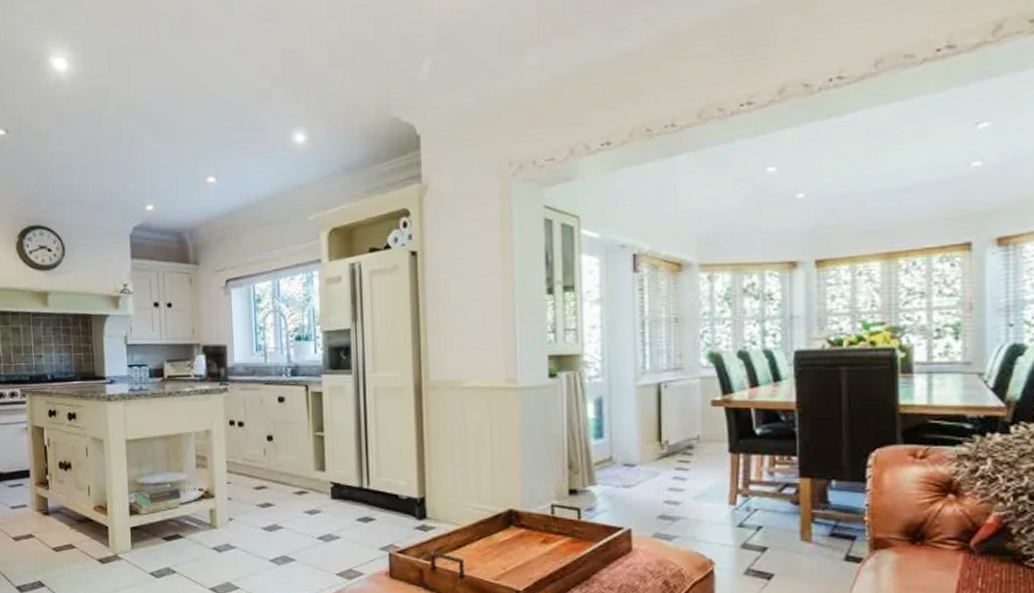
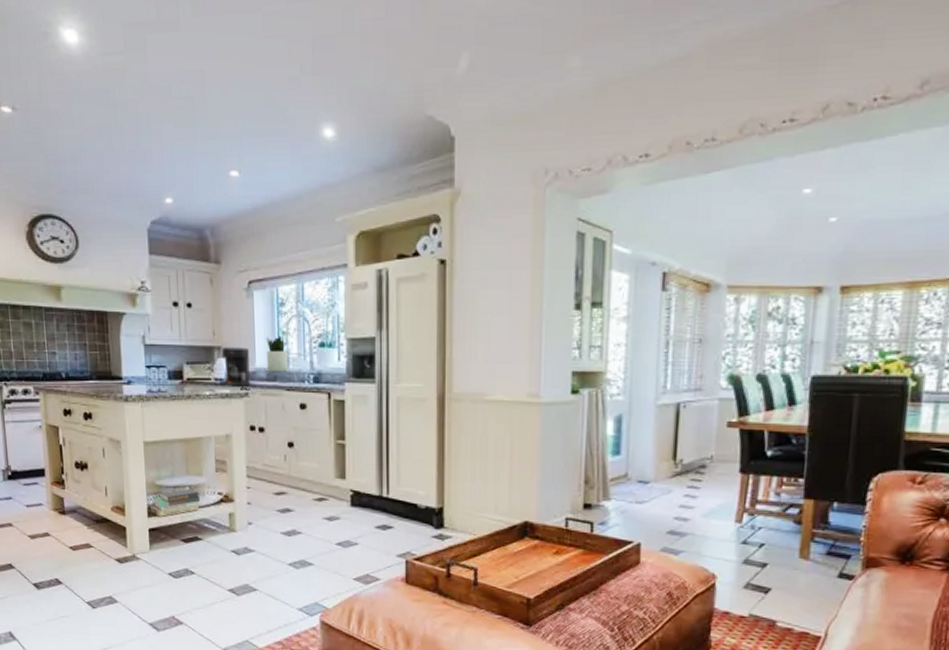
planter: none [243,331,268,368] -> present [265,335,290,373]

